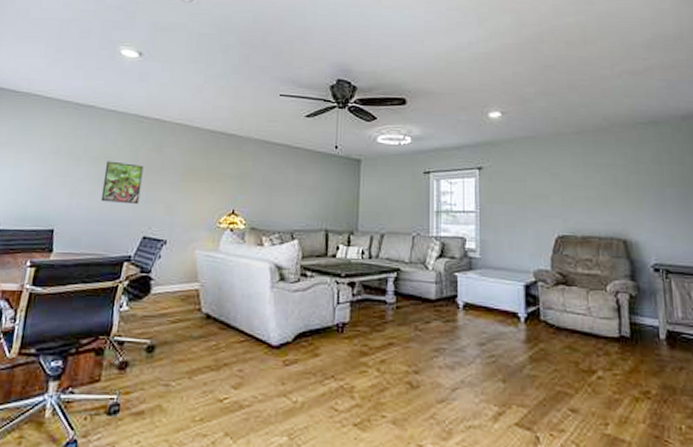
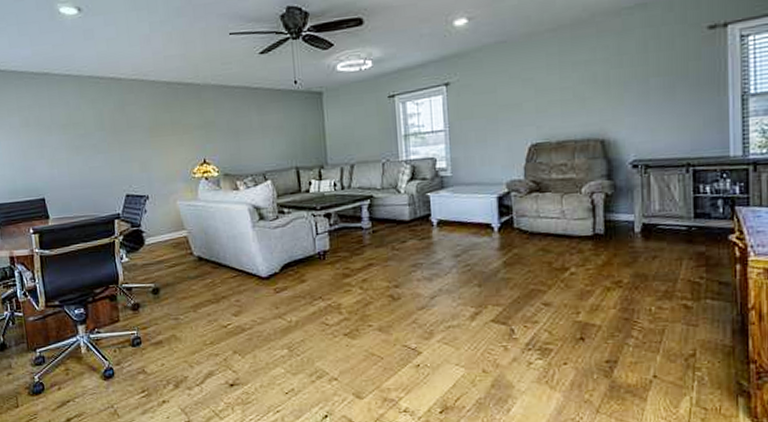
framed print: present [100,161,144,205] -> none [74,126,115,167]

